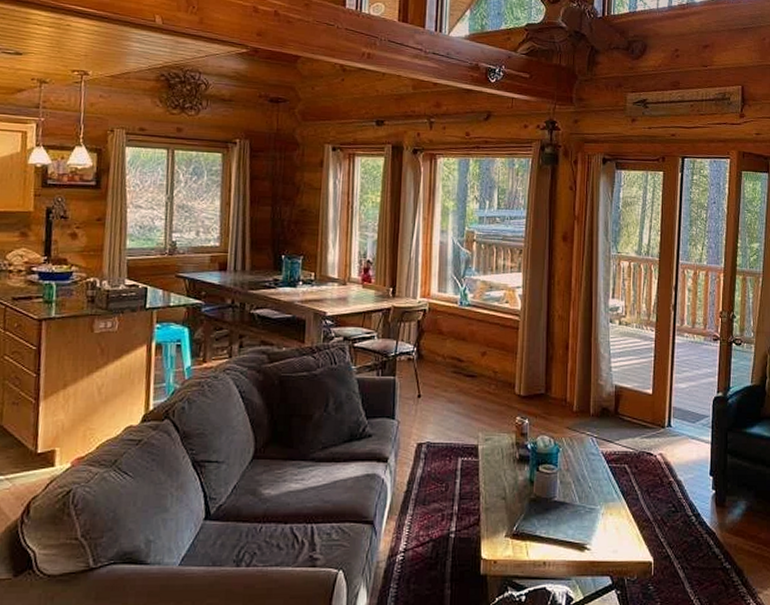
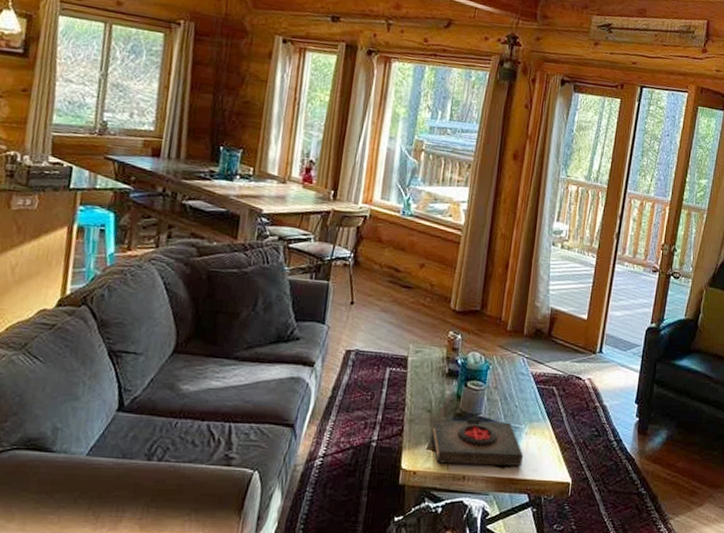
book: none [508,502,603,551] -> present [431,417,524,467]

